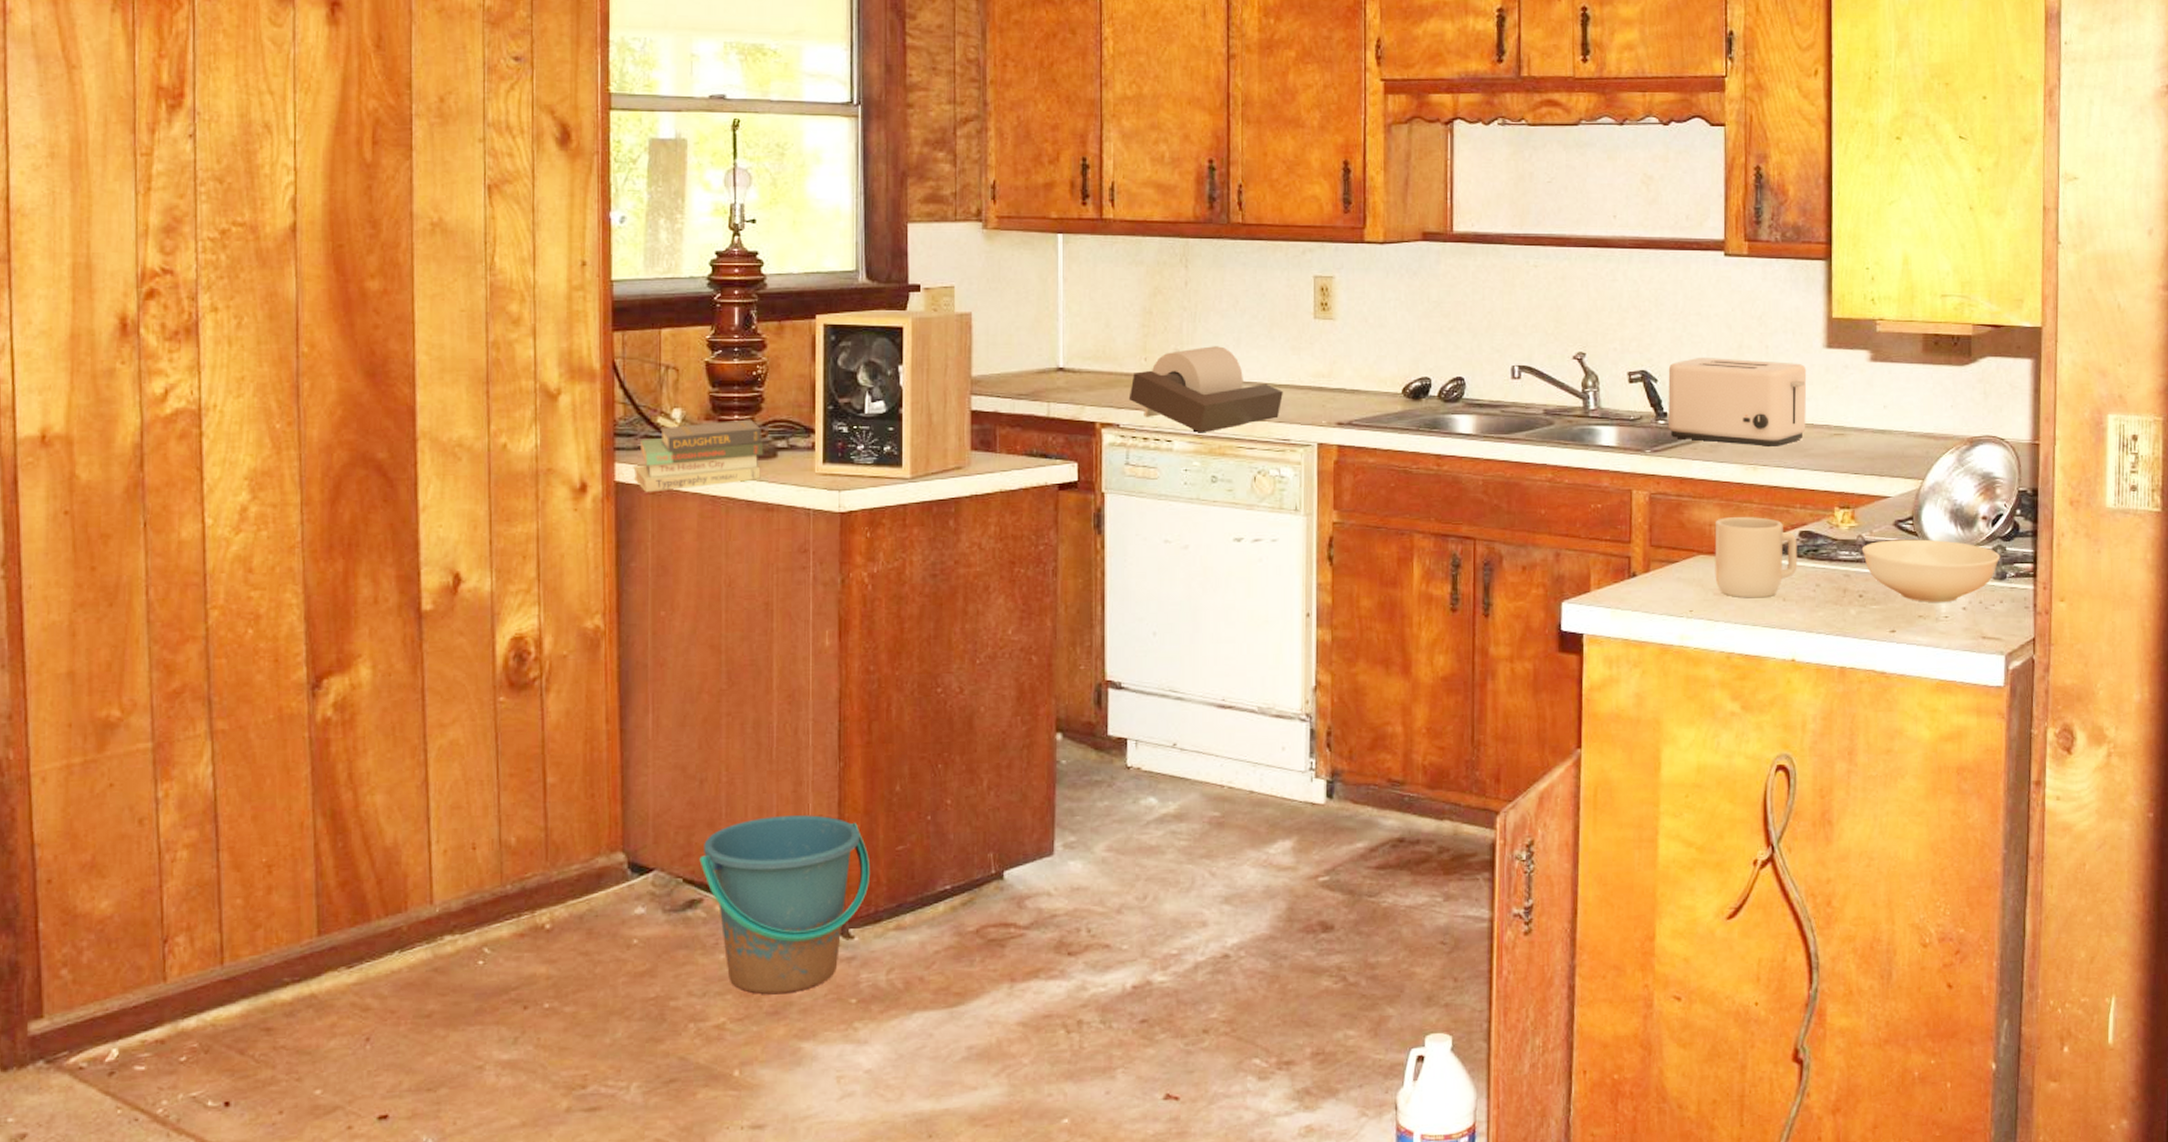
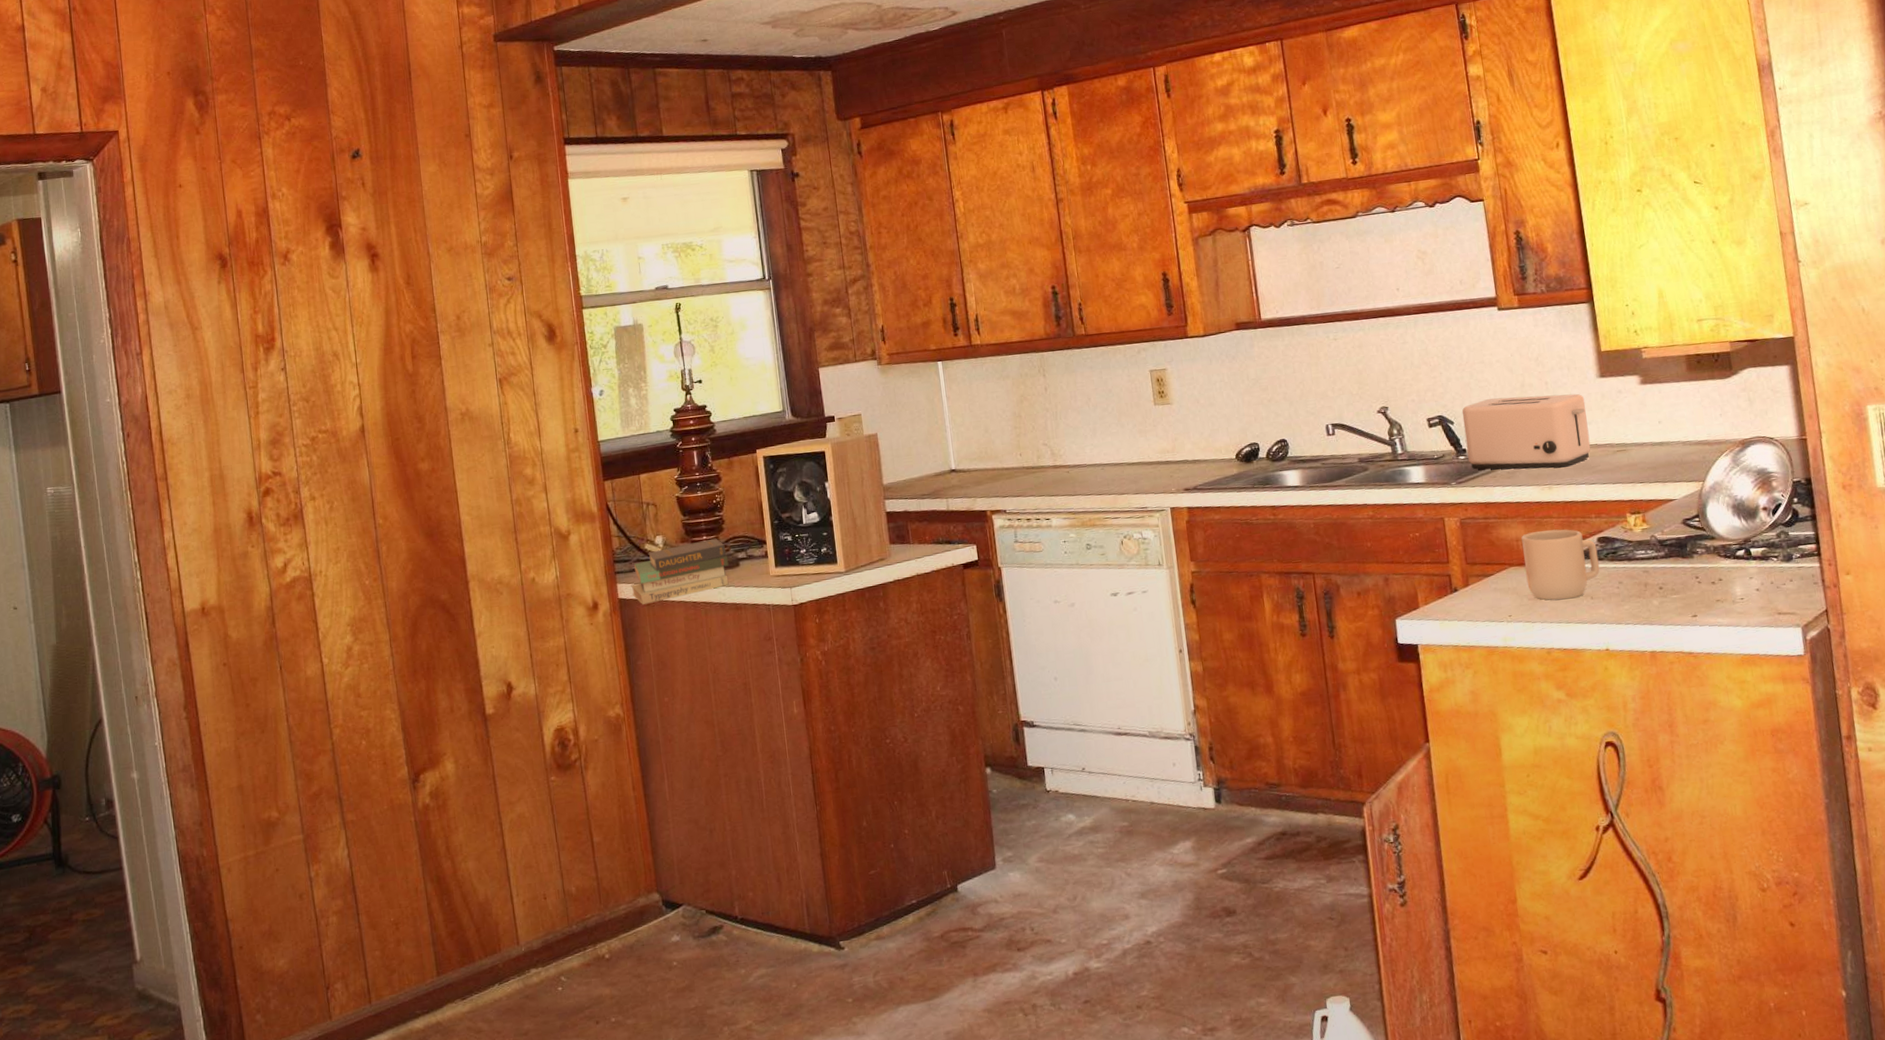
bucket: present [699,815,871,995] -> none [716,851,851,1000]
paper towel holder: present [1128,346,1283,433] -> none [1010,437,1137,510]
bowl: present [1861,539,2000,602] -> none [1656,532,1785,588]

